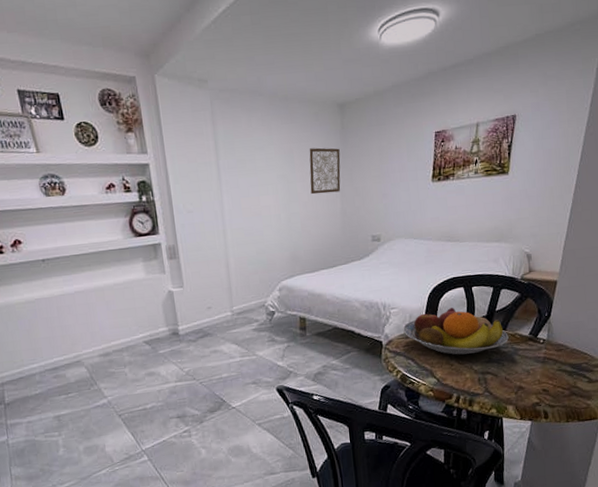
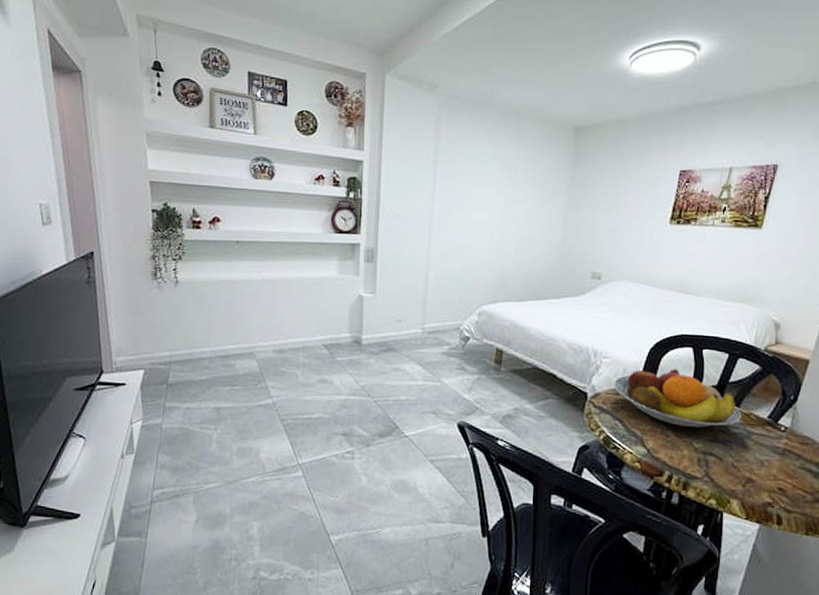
wall art: present [309,147,341,195] -> none [530,169,569,219]

